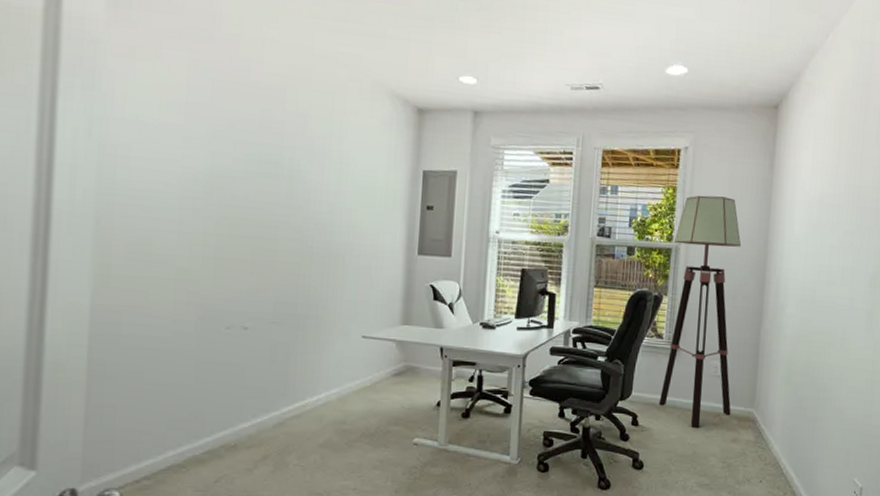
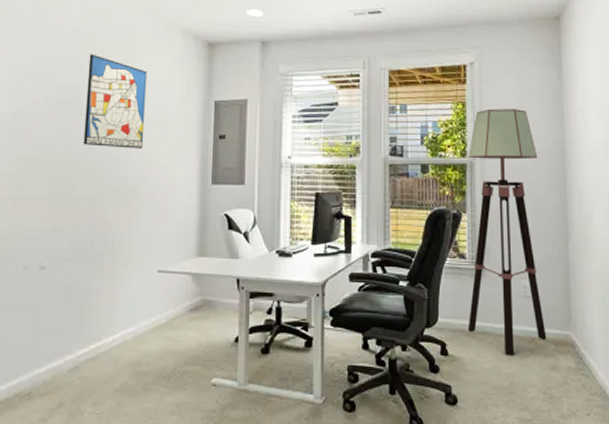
wall art: none [285,112,353,215] -> present [83,54,148,149]

